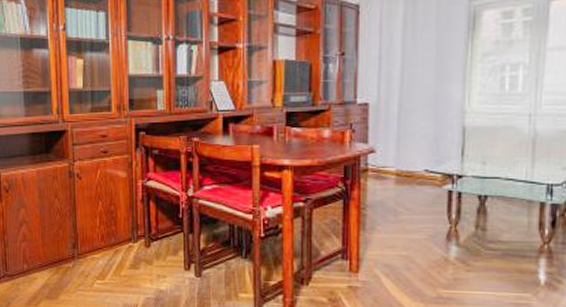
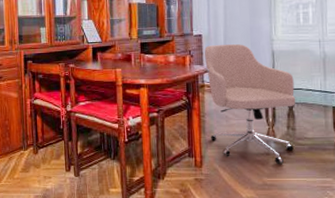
chair: none [371,117,491,272] -> present [204,44,296,164]

